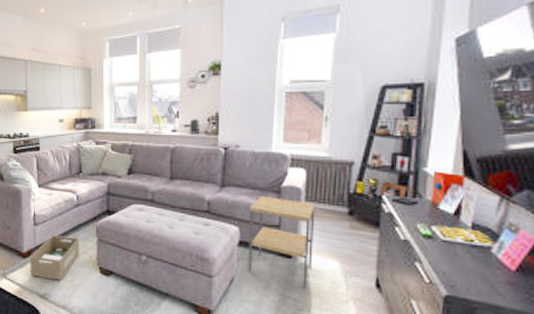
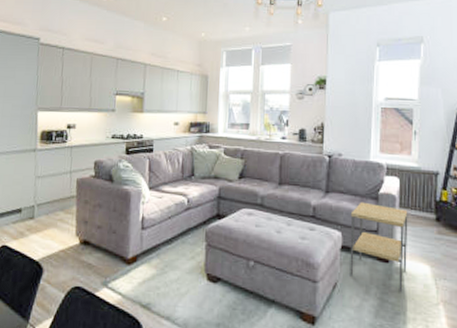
storage box: present [30,235,80,281] -> none [133,239,189,289]

